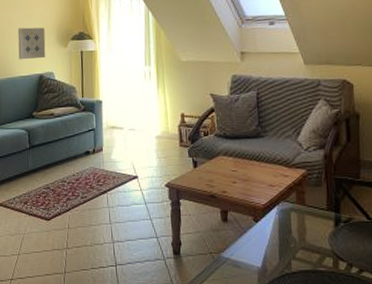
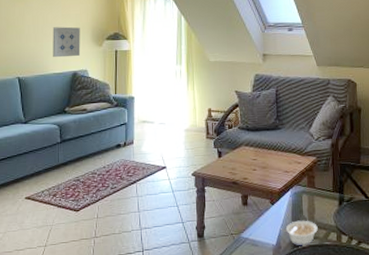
legume: none [266,241,310,271] -> present [281,220,318,246]

